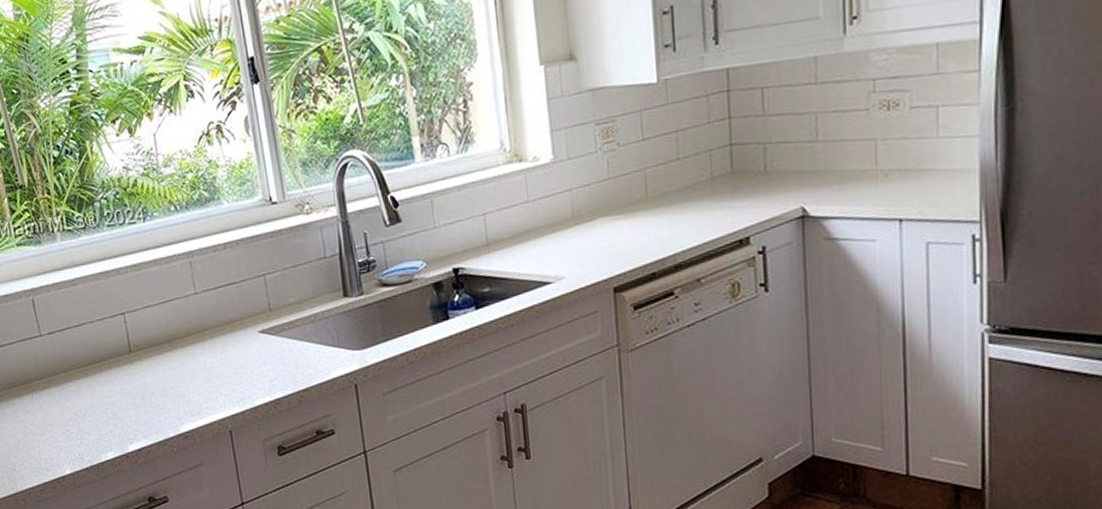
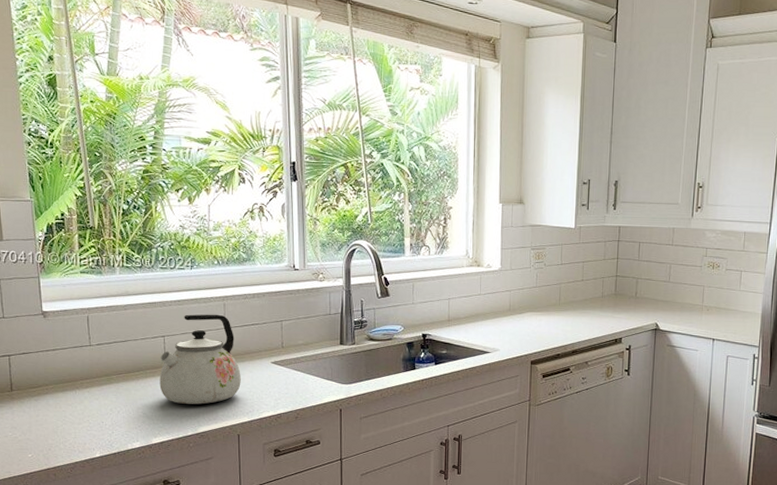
kettle: none [123,276,225,398] -> present [159,314,241,404]

